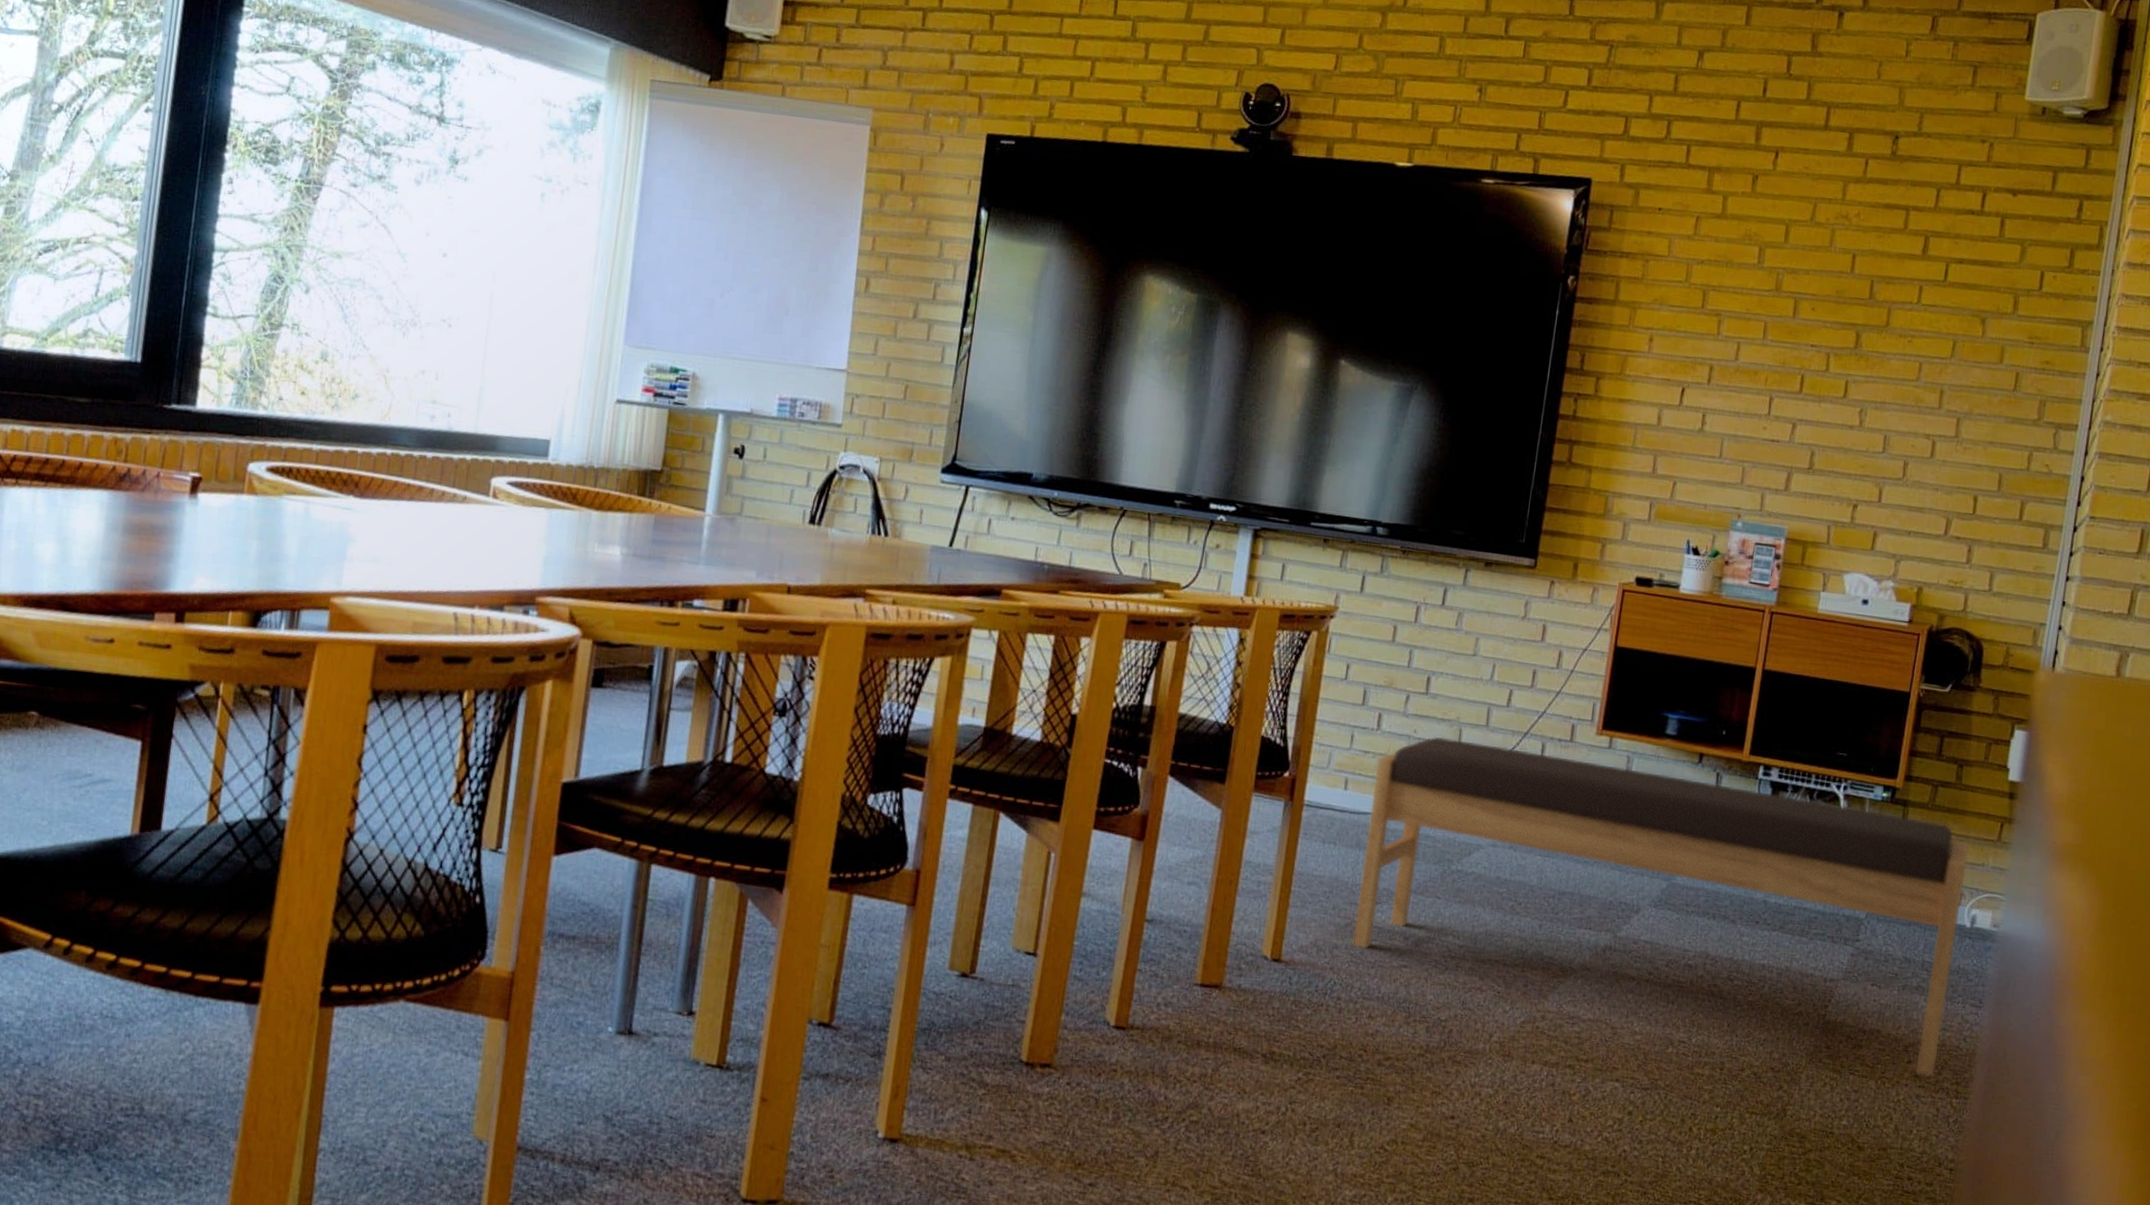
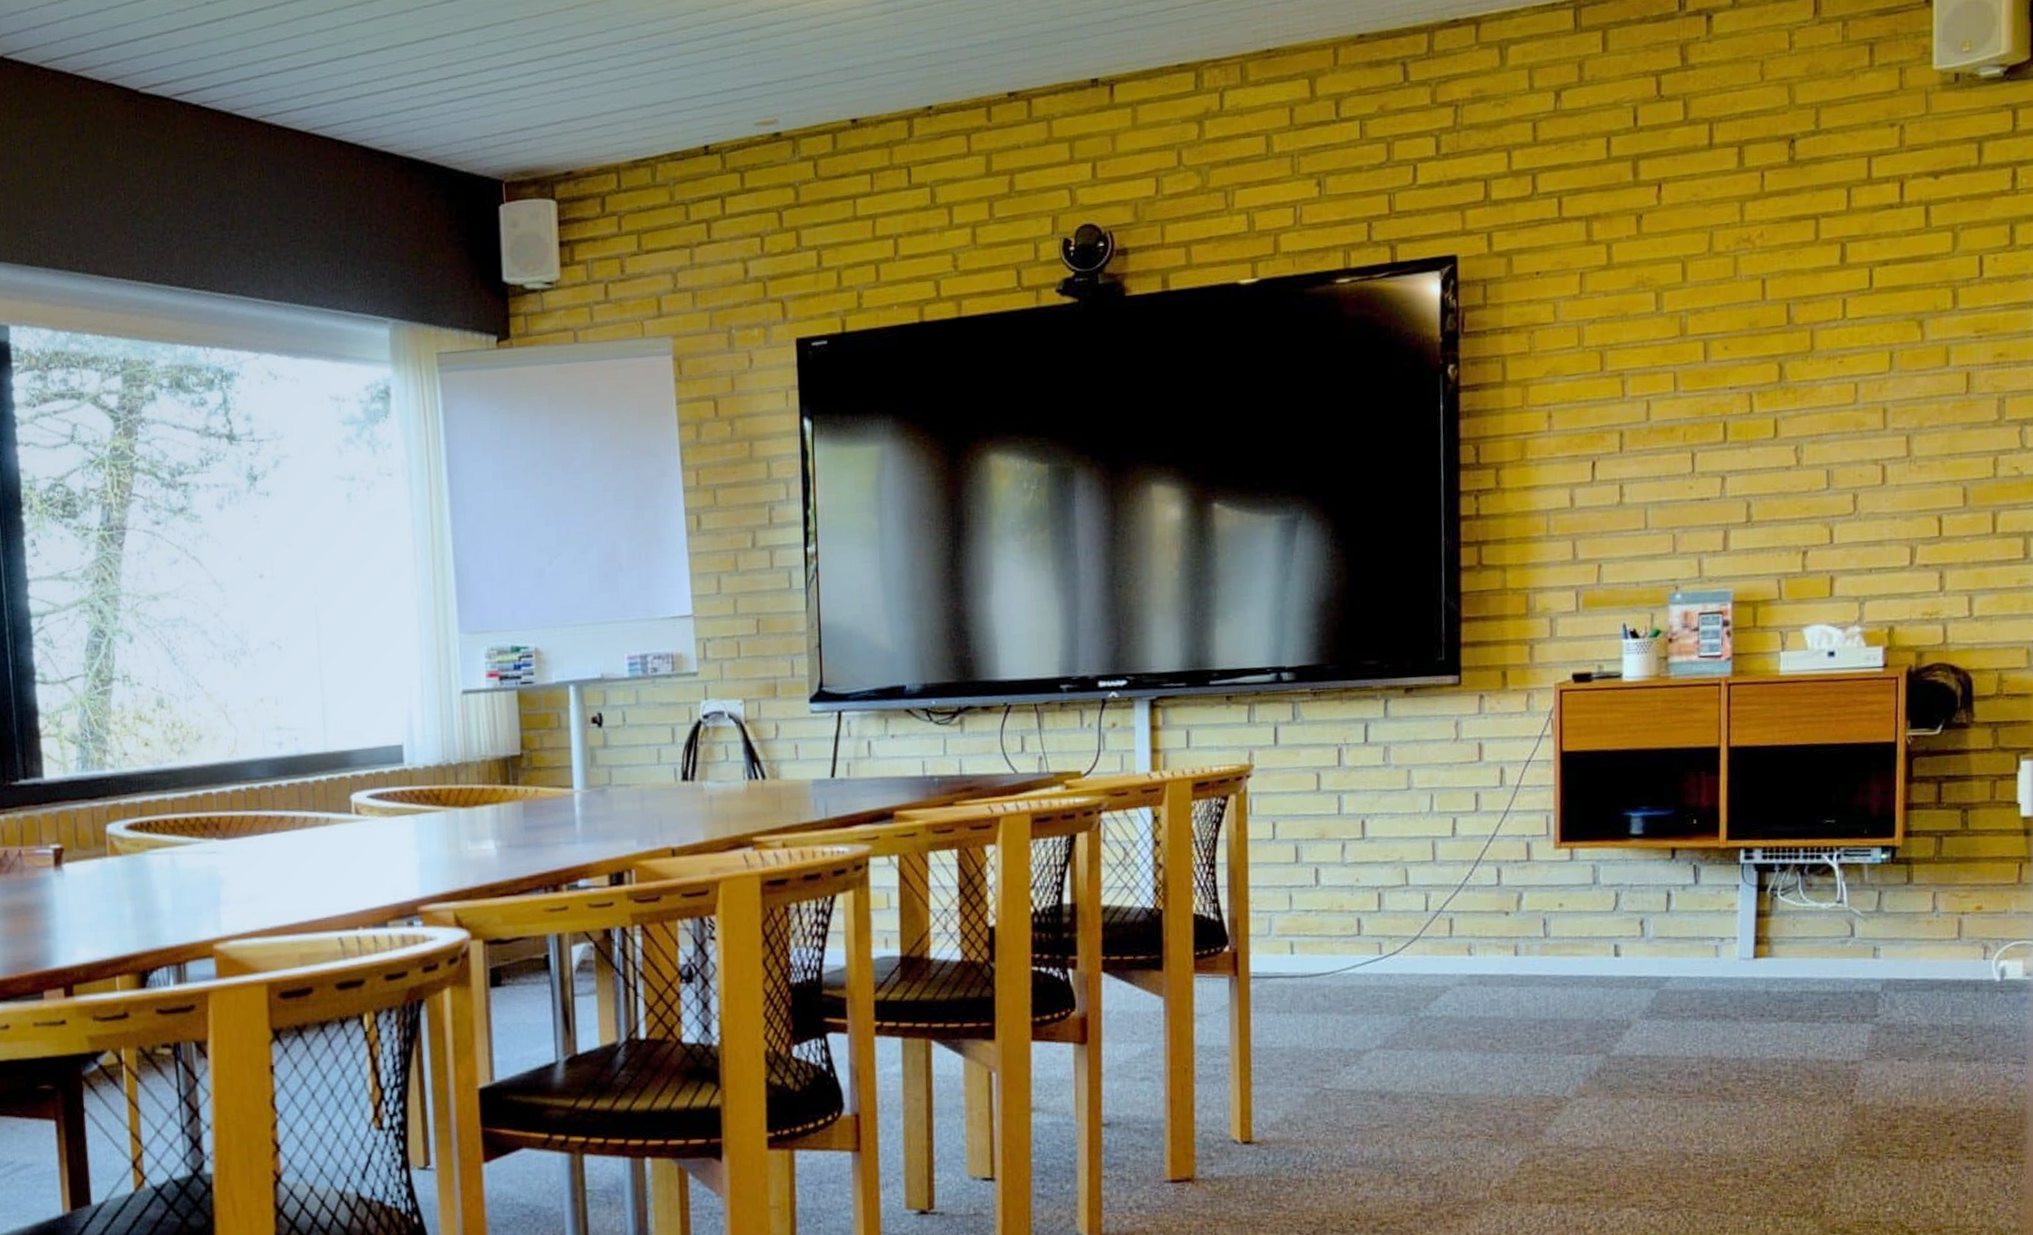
bench: present [1352,736,1969,1077] -> none [1321,875,1987,1146]

